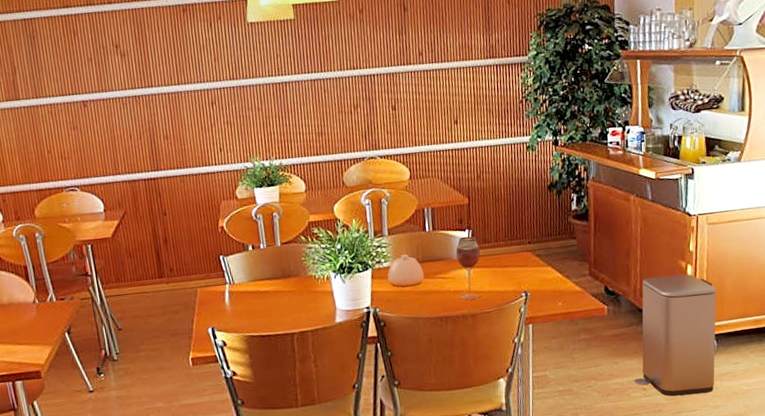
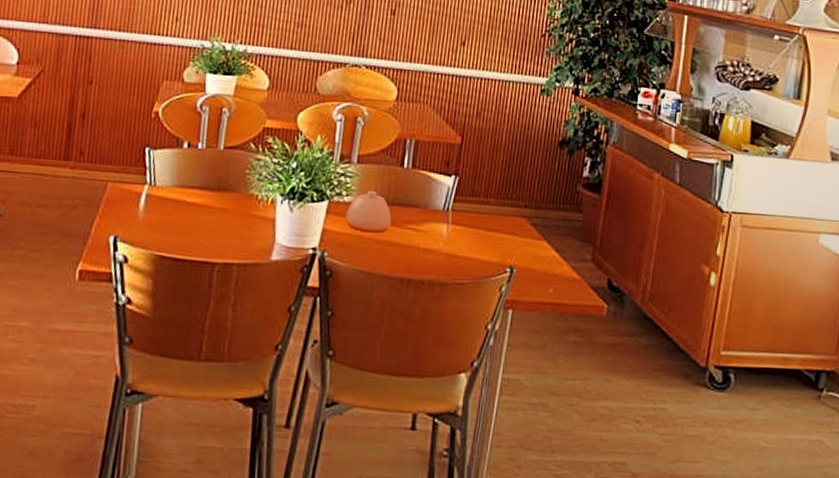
wineglass: present [456,236,480,300] -> none [430,183,465,264]
pedal bin: present [634,274,717,397] -> none [627,278,743,442]

